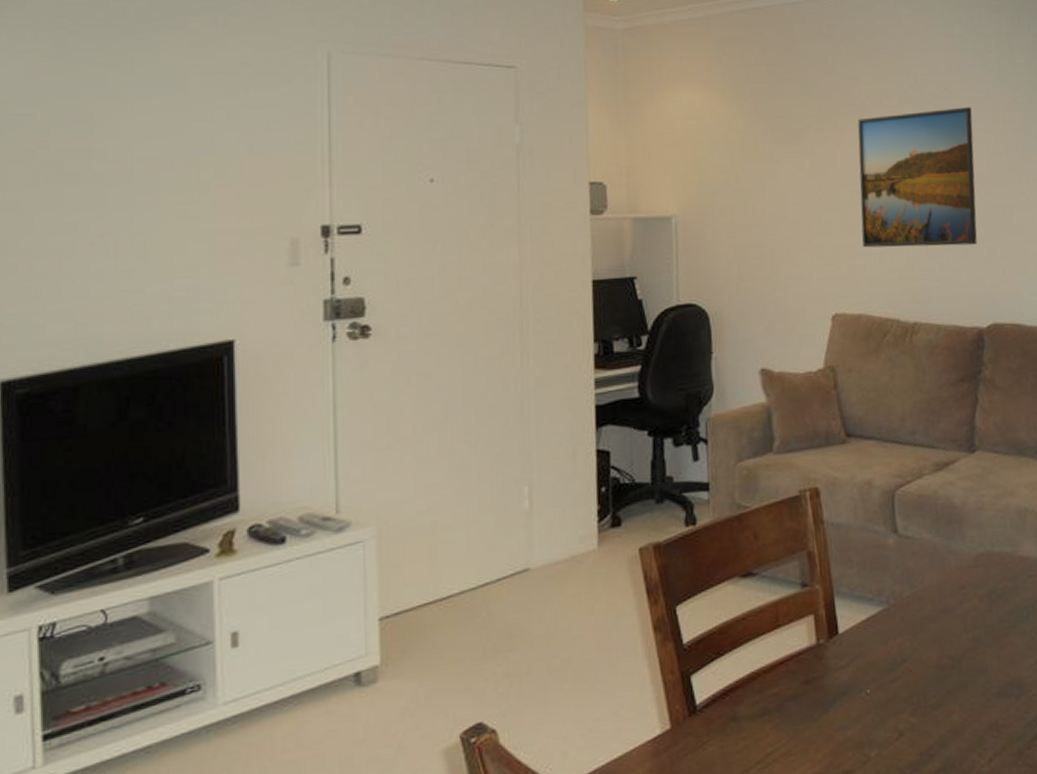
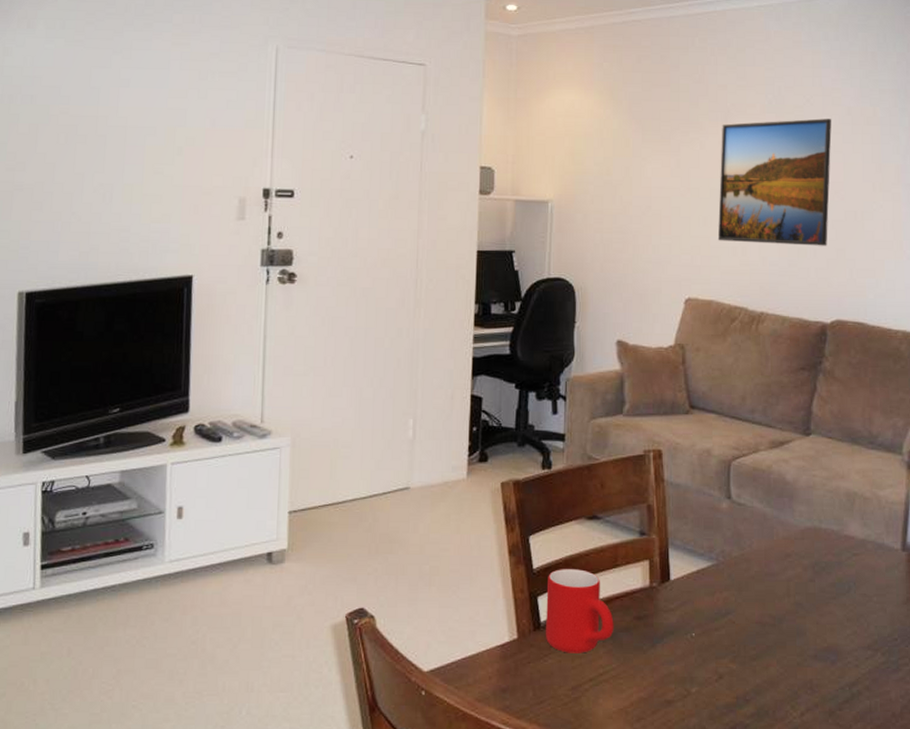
mug: none [700,636,781,736] -> present [546,569,614,653]

